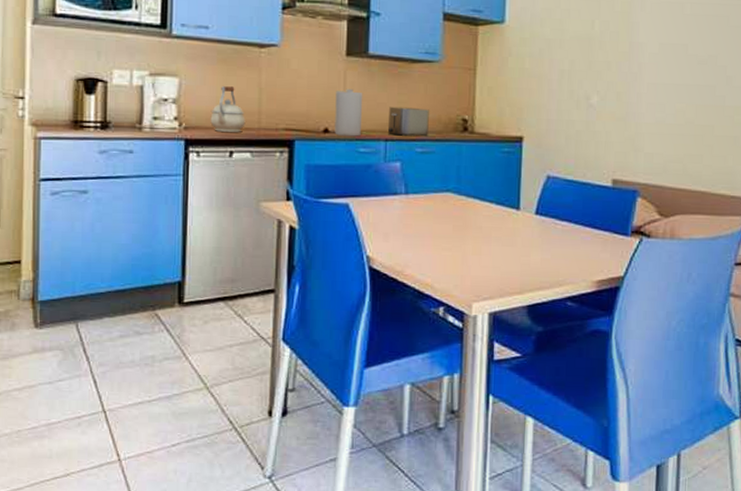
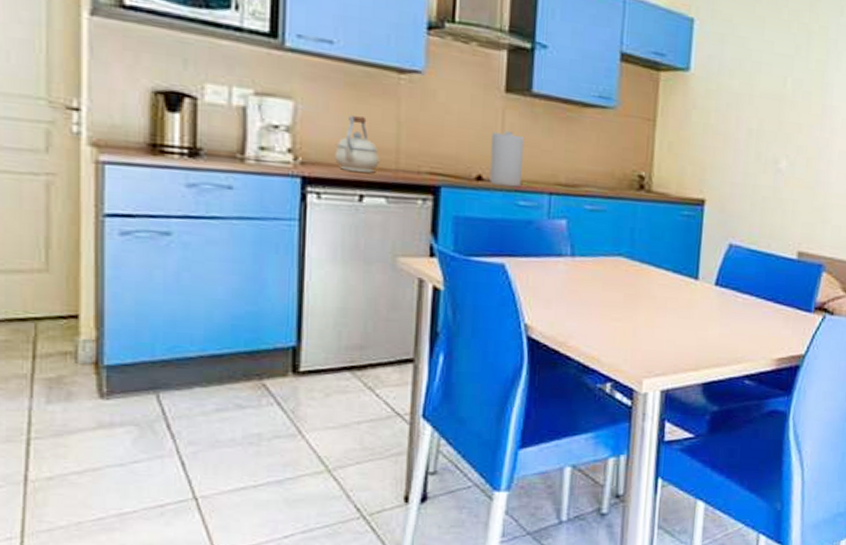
toaster: present [387,106,430,137] -> none [552,155,603,193]

